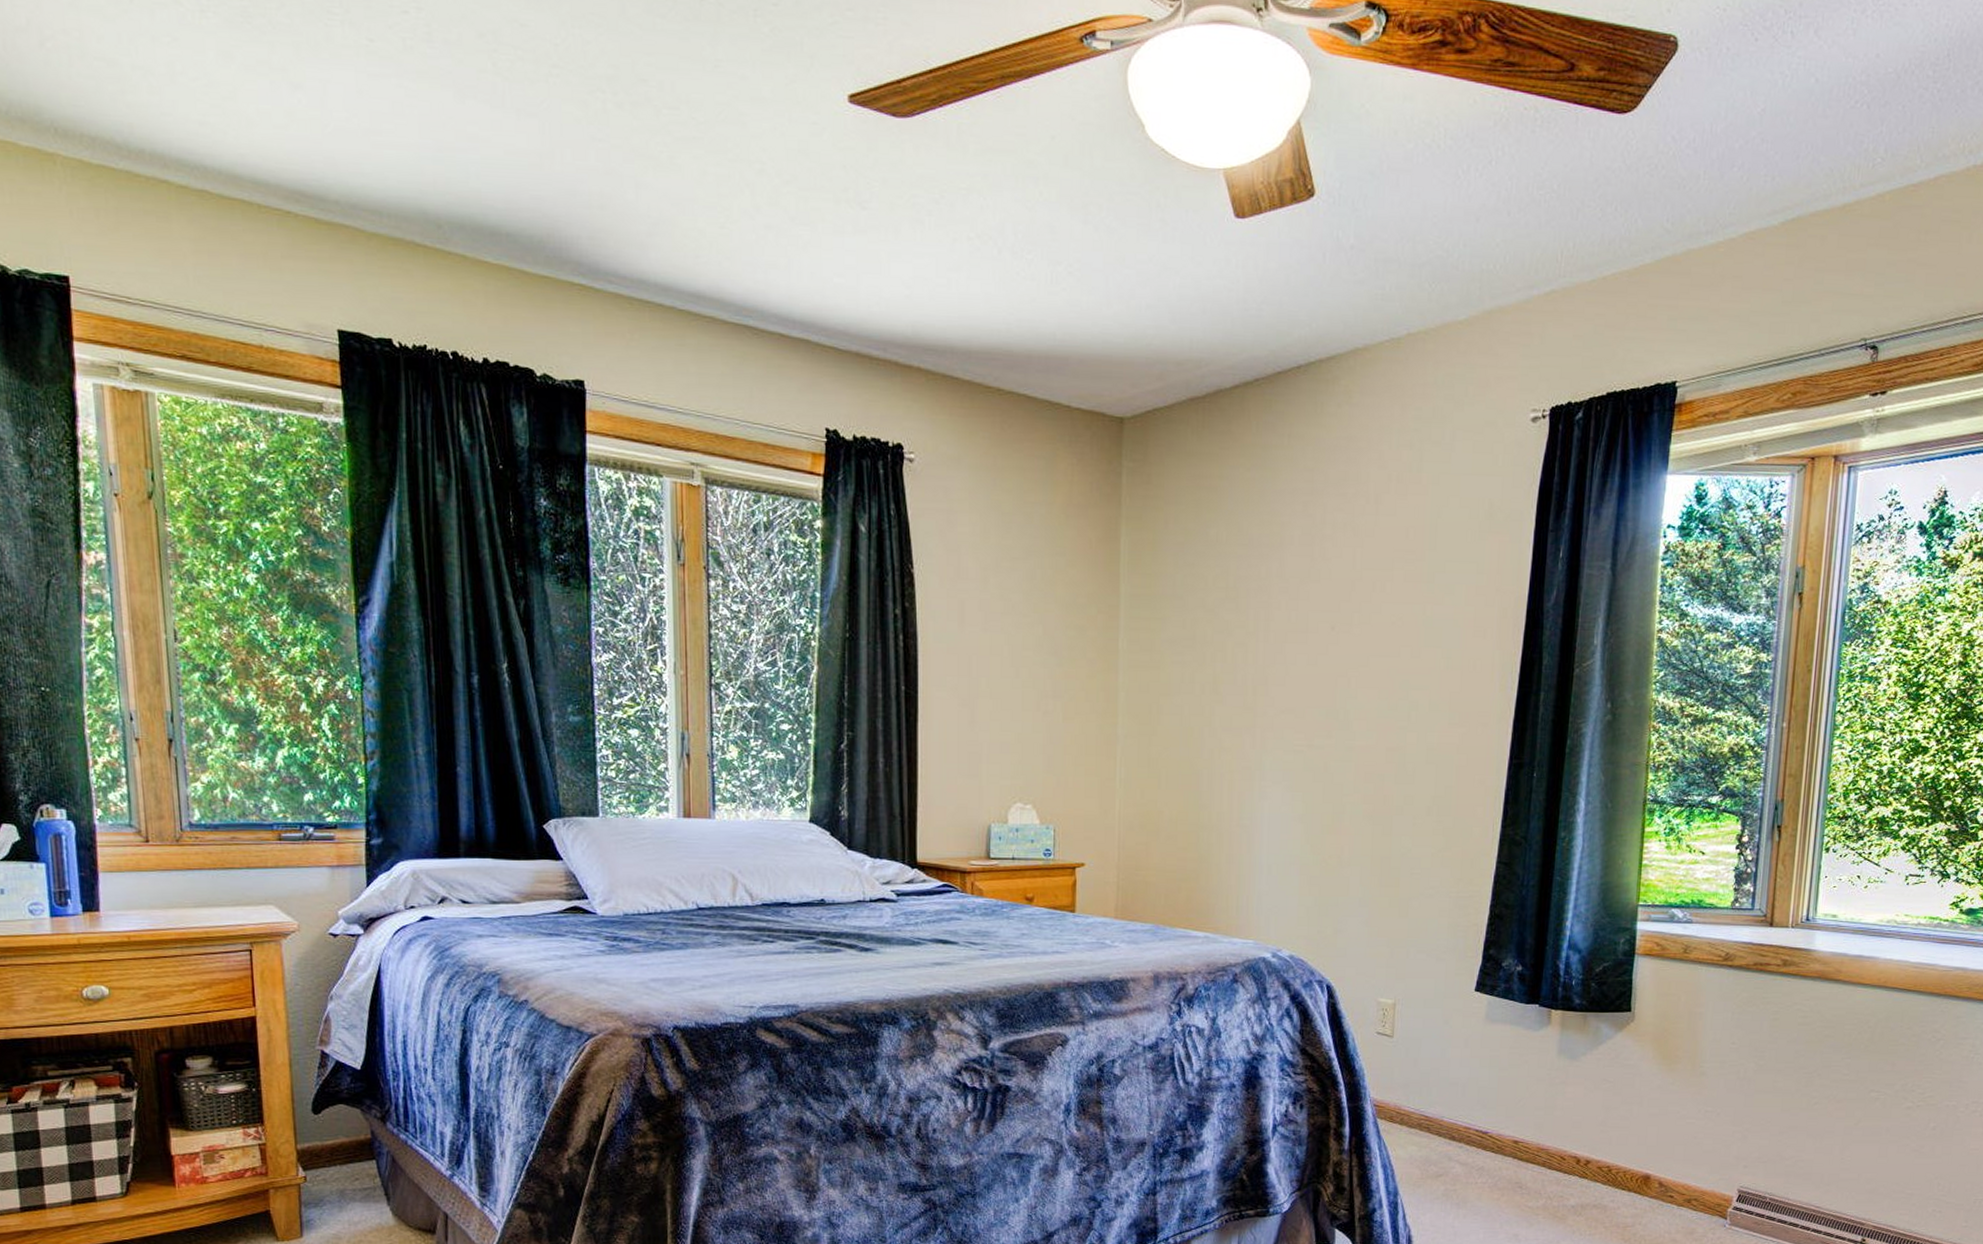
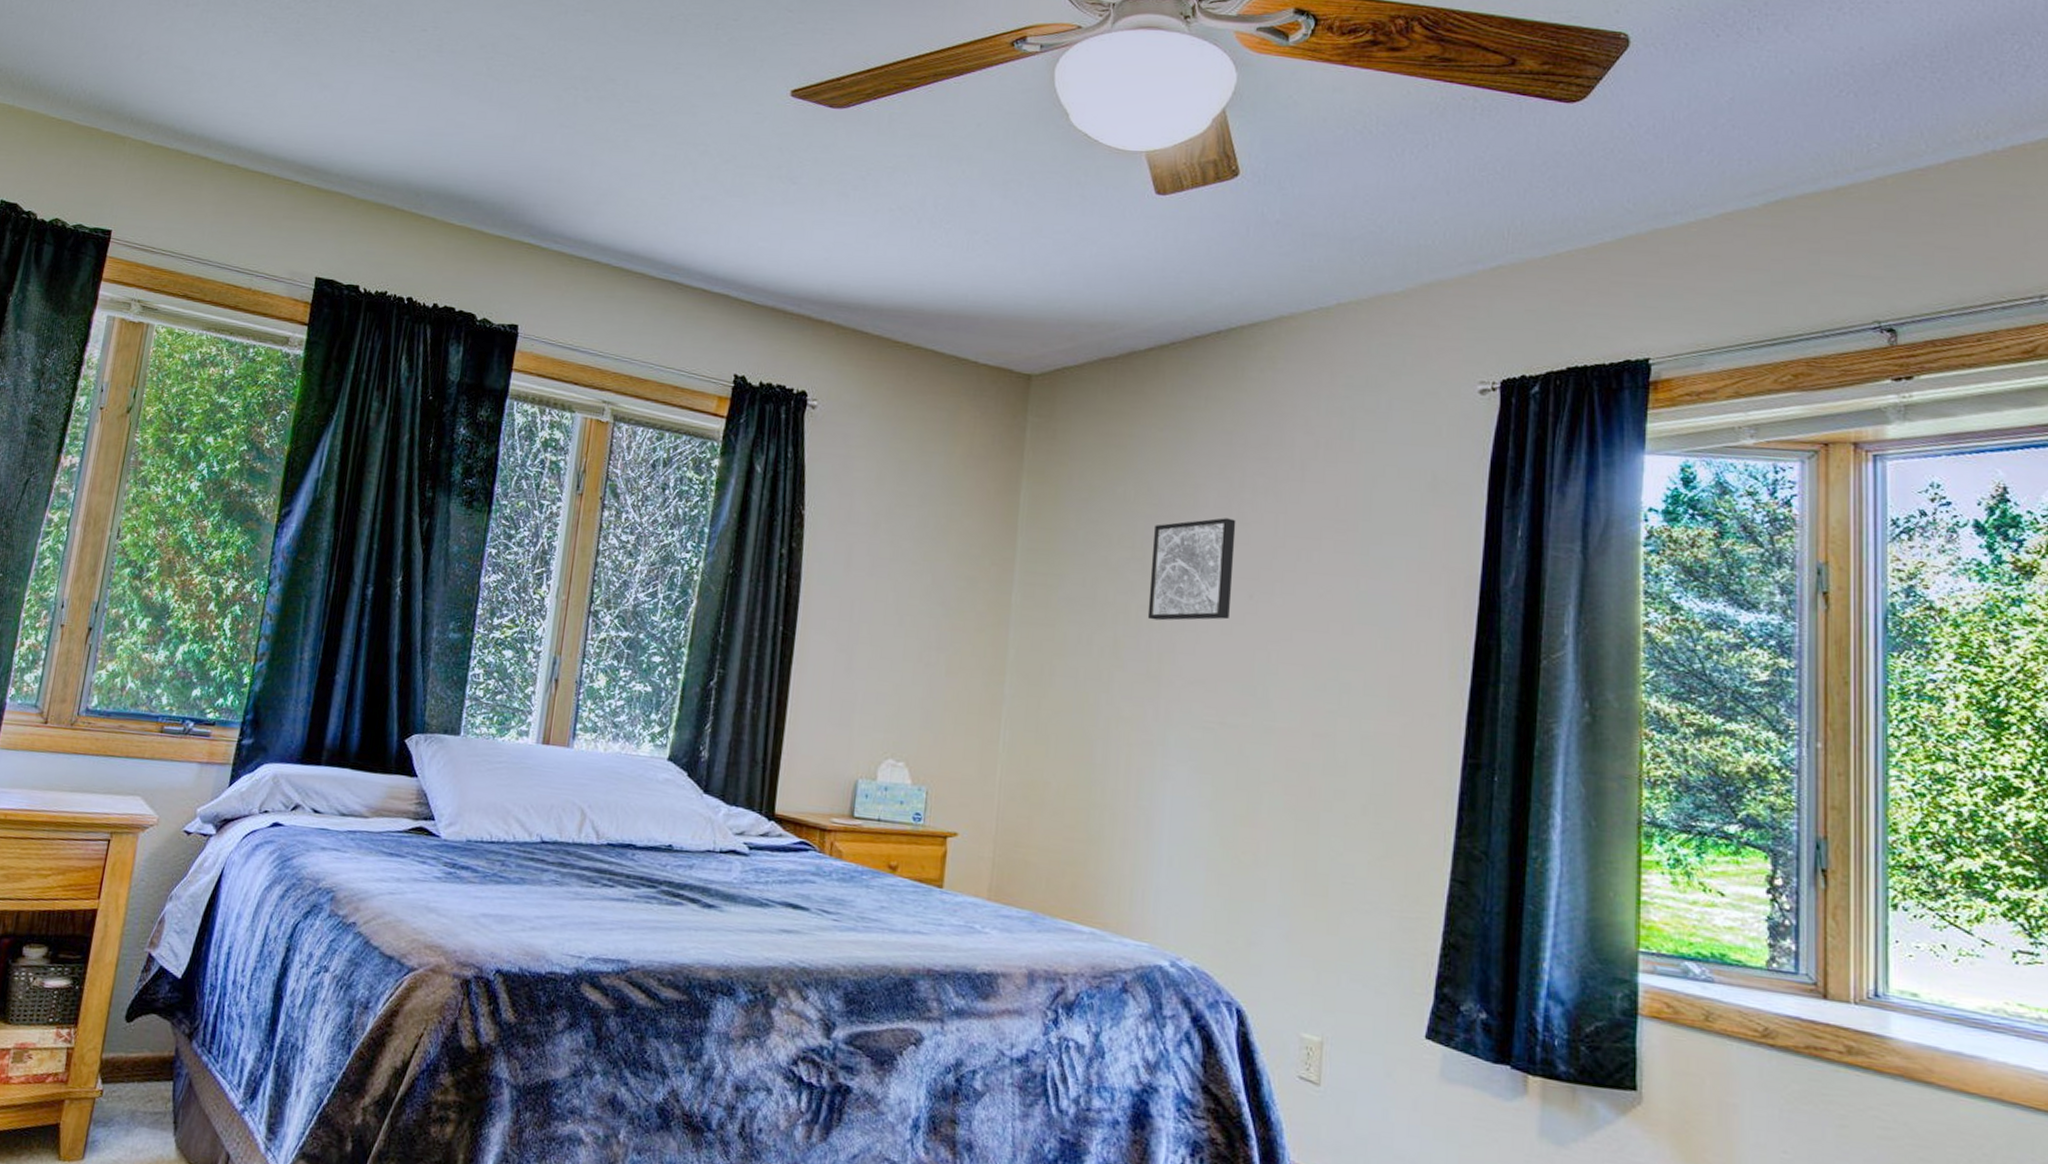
wall art: none [1242,554,1319,656] -> present [1147,518,1236,621]

